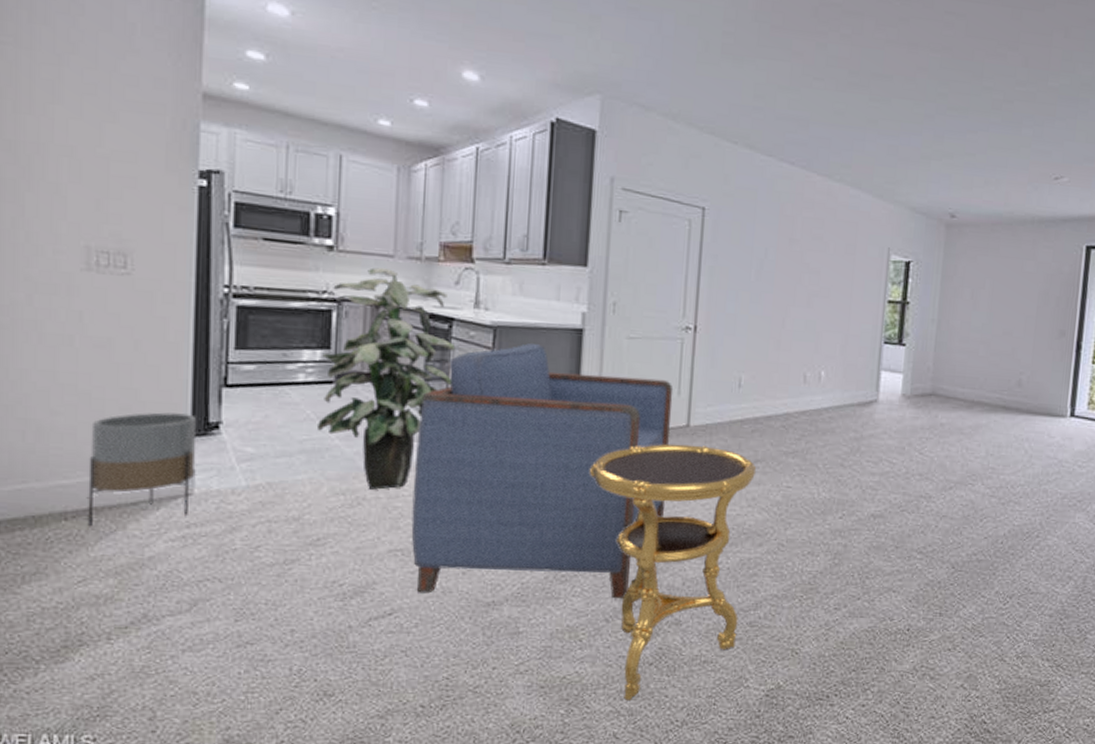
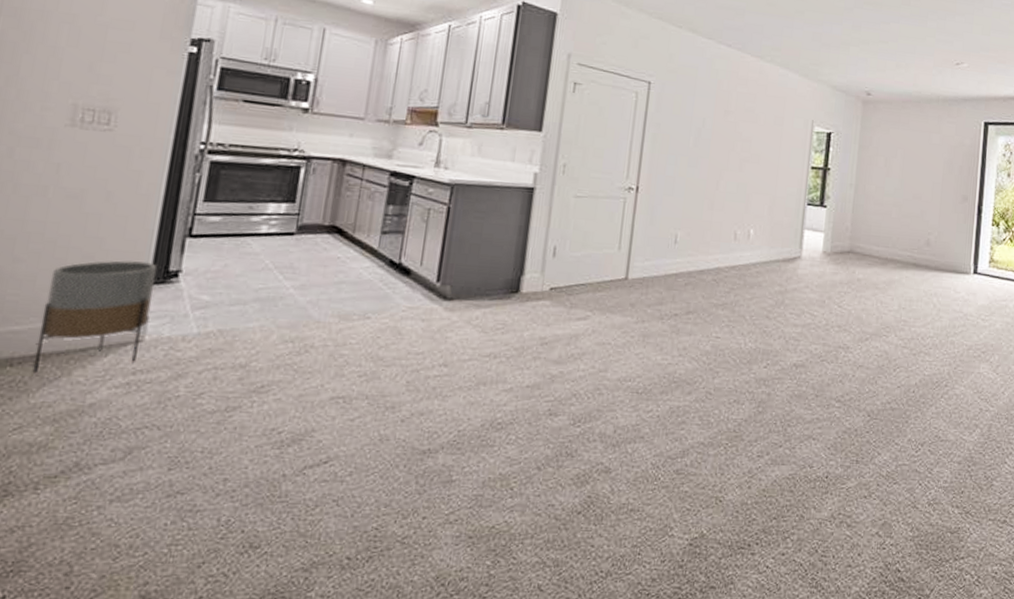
indoor plant: present [318,267,456,490] -> none [274,129,414,338]
armchair: present [411,343,674,598] -> none [354,200,615,446]
side table: present [589,443,757,700] -> none [531,295,689,550]

